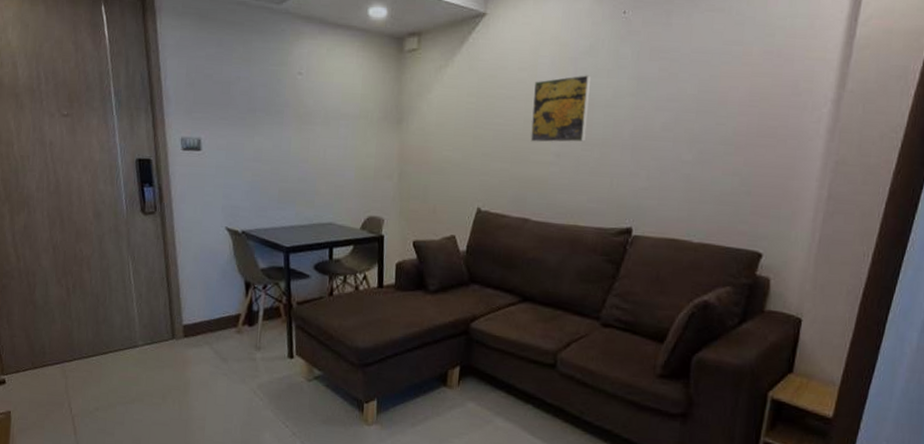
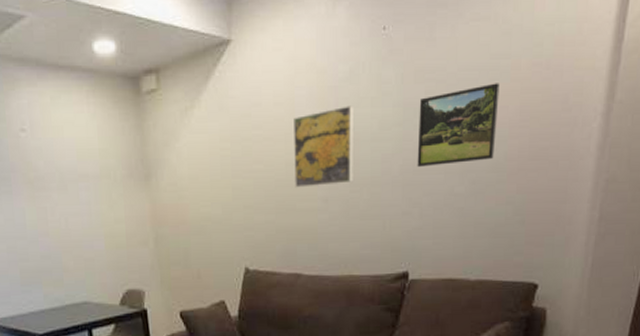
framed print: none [647,65,731,134] -> present [417,83,499,167]

